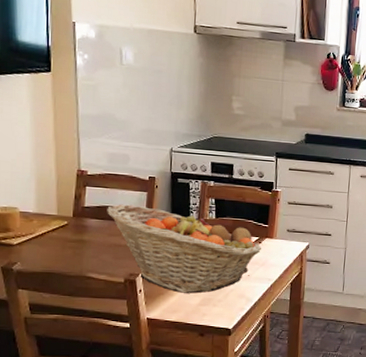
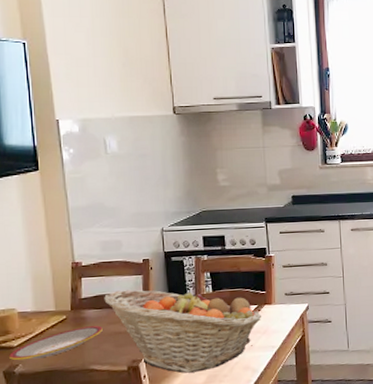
plate: none [8,235,103,260] -> present [9,325,103,360]

